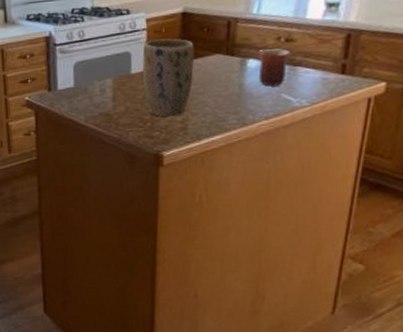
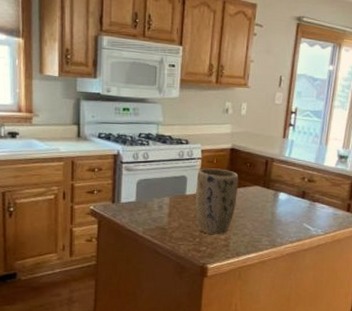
mug: present [258,48,291,87] -> none [287,186,312,216]

